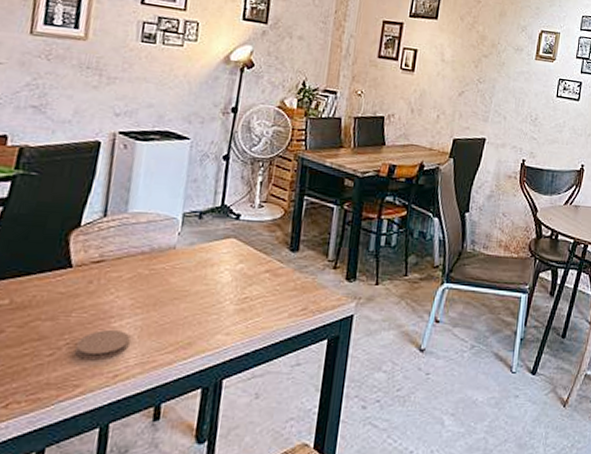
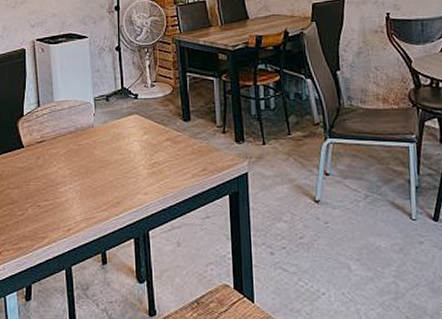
coaster: present [75,330,130,361] -> none [37,194,74,218]

